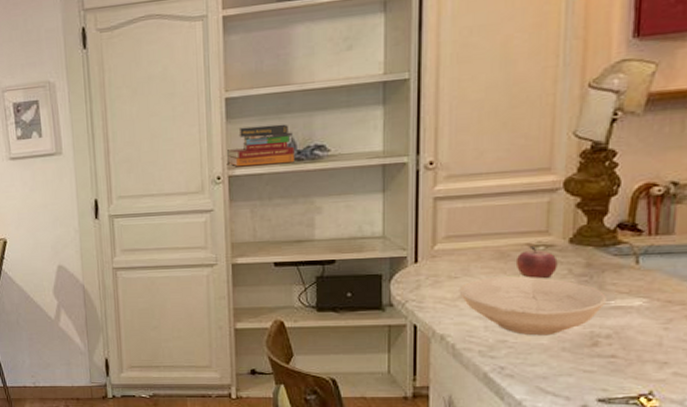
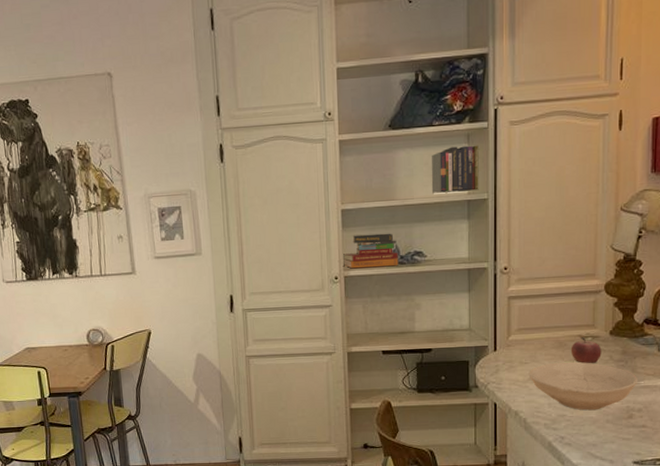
books: none [337,13,398,75] -> present [431,145,479,193]

